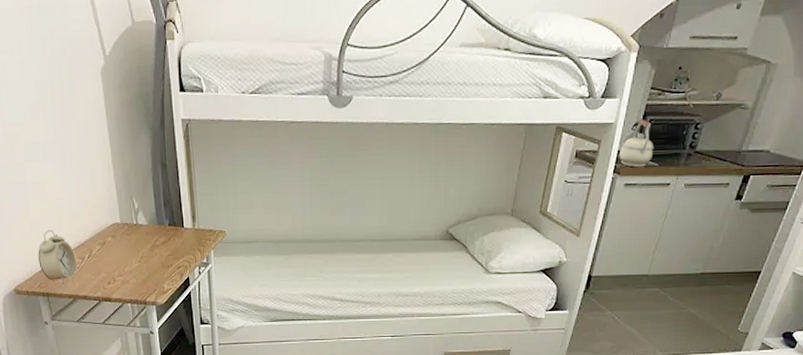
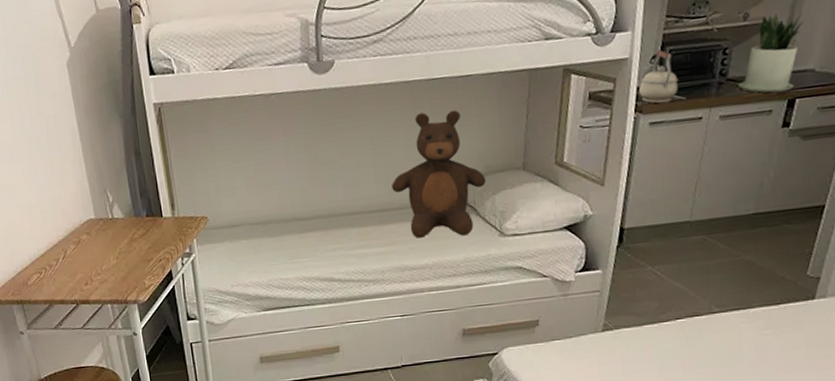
alarm clock: present [38,230,78,284] -> none [10,233,52,289]
teddy bear: none [394,154,478,270] -> present [392,109,487,238]
planter: none [704,96,767,168] -> present [738,13,804,94]

